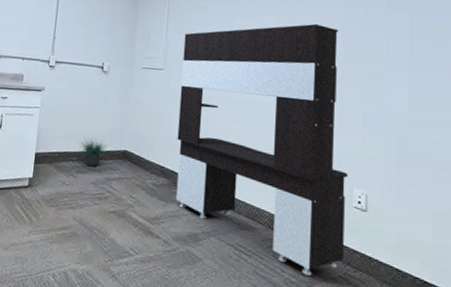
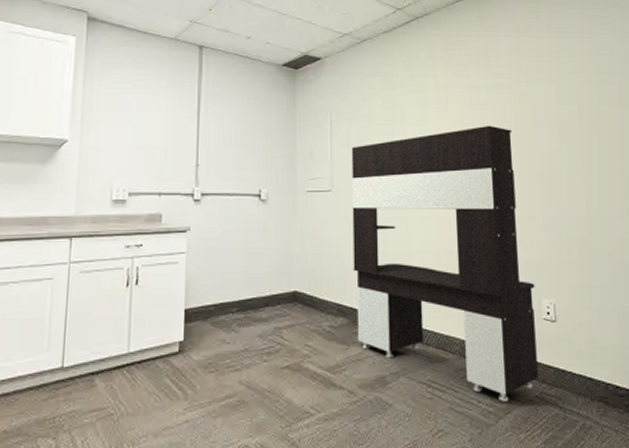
potted plant: present [79,137,107,167] -> none [238,281,273,316]

